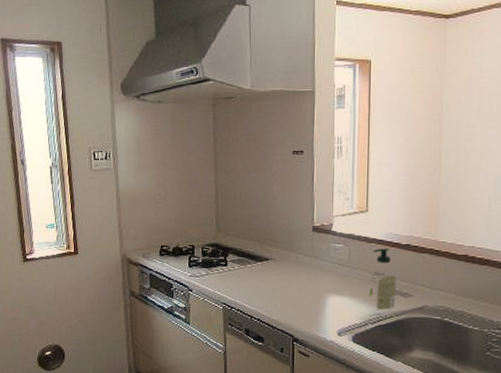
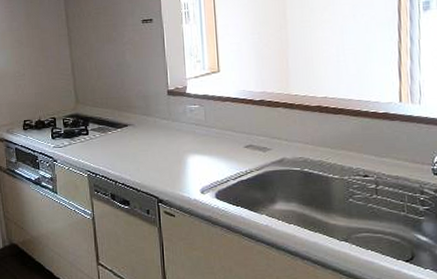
soap dispenser: present [369,248,397,310] -> none [227,106,255,165]

